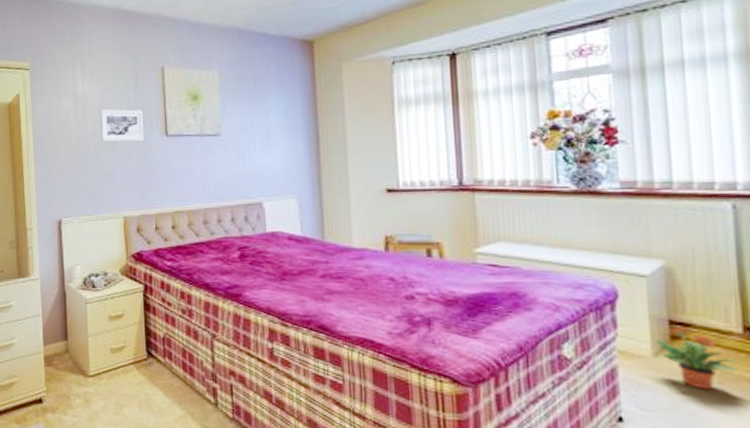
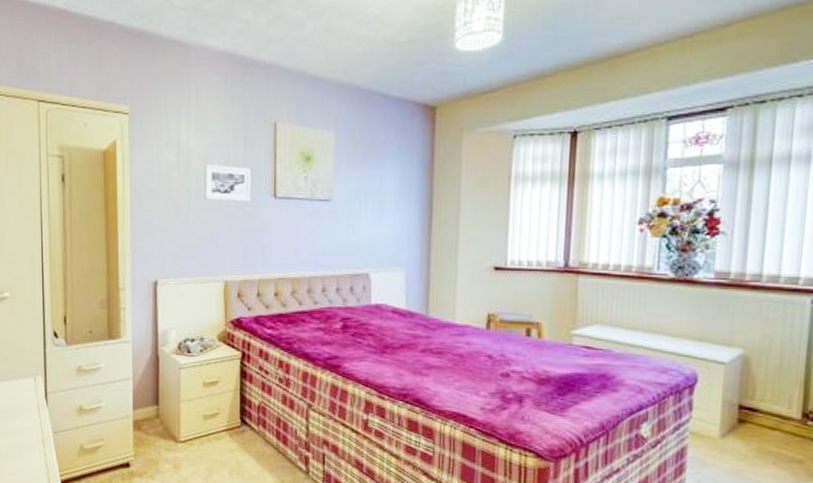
potted plant: present [656,327,739,390] -> none [724,412,794,469]

